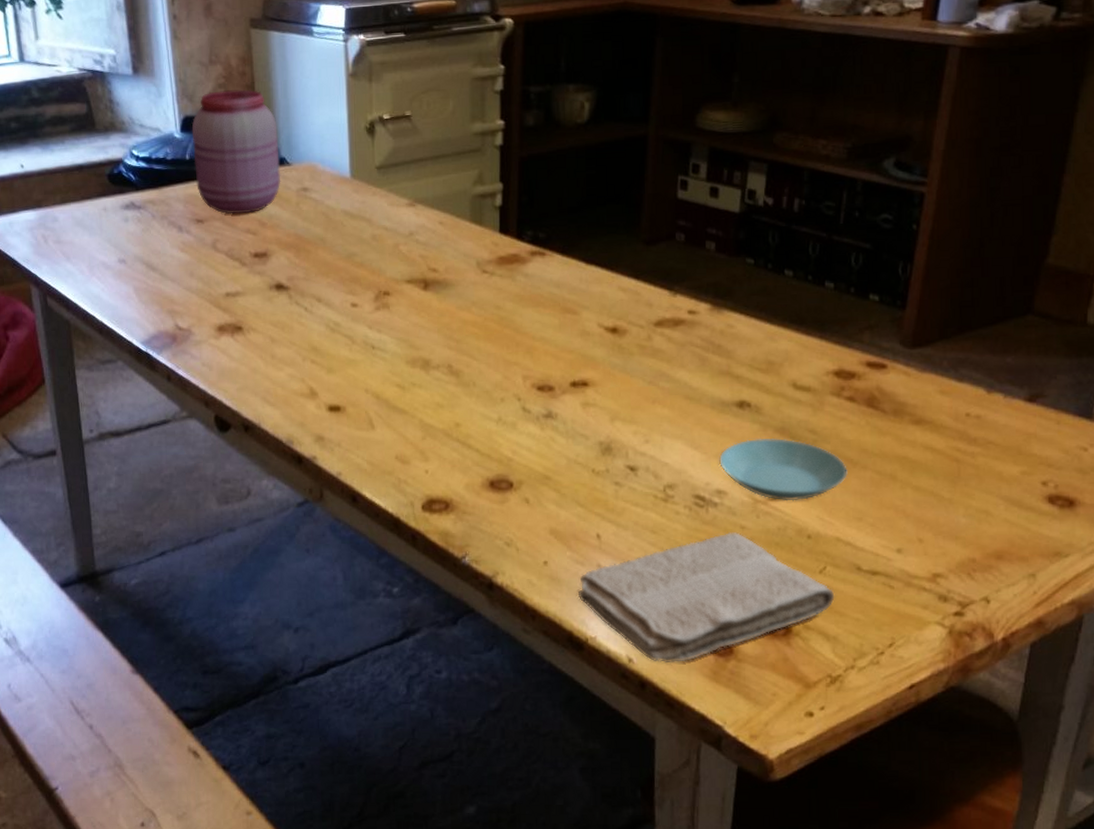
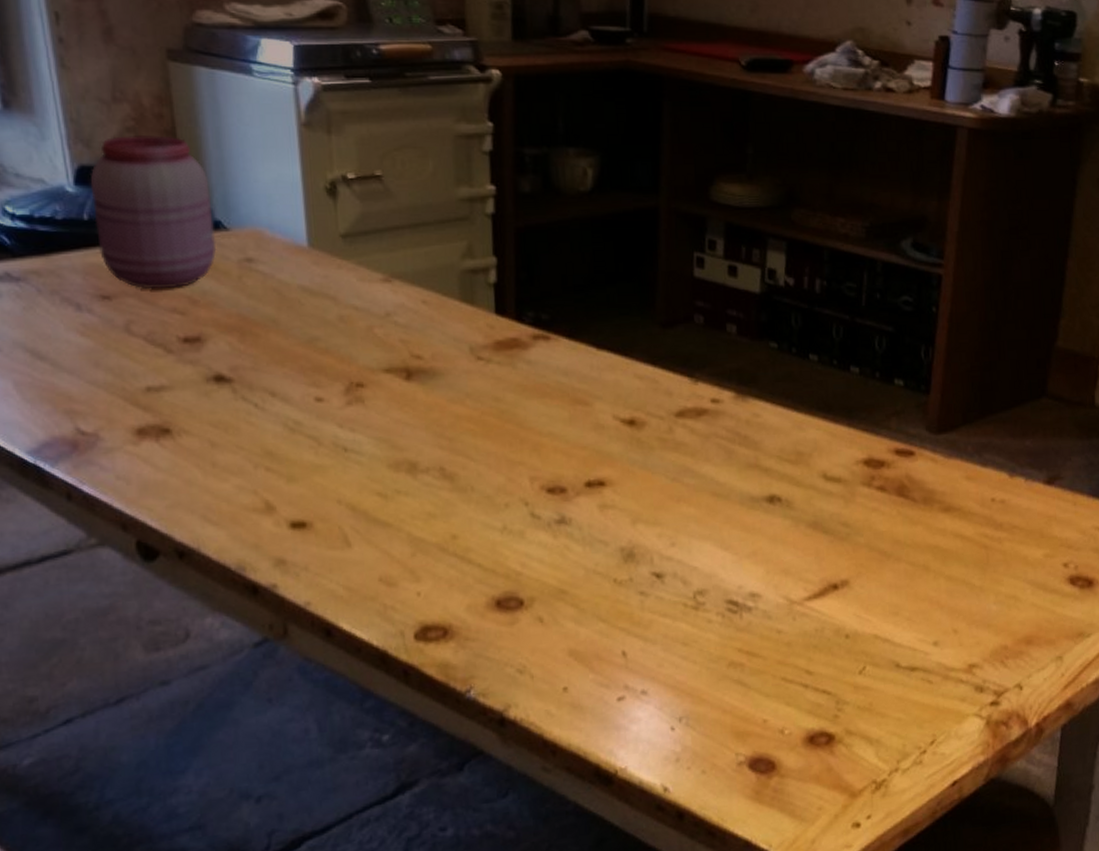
washcloth: present [577,532,835,664] -> none [603,637,876,789]
saucer: present [719,438,848,501] -> none [751,533,882,600]

